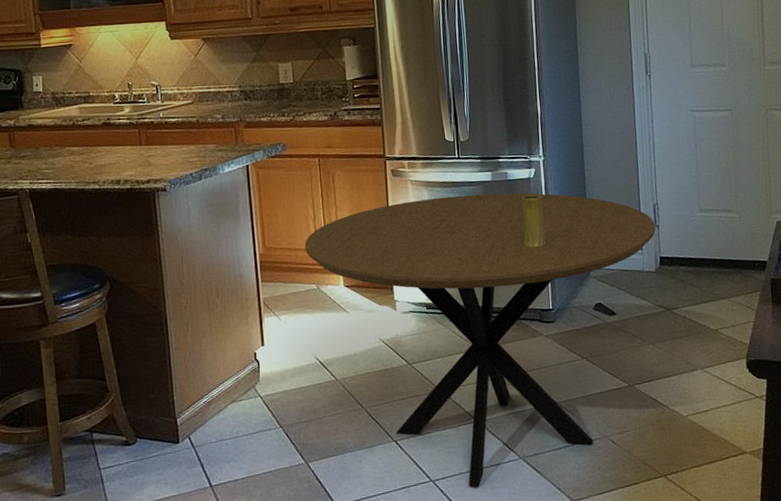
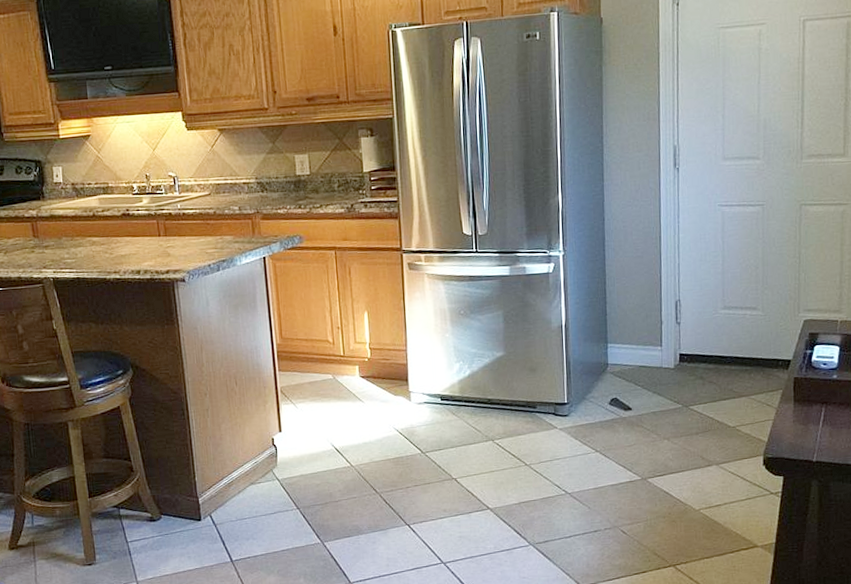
dining table: present [305,193,656,487] -> none [321,288,677,570]
vase: present [522,194,546,248] -> none [540,289,563,343]

